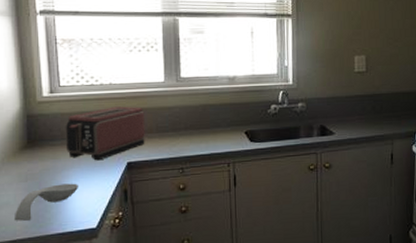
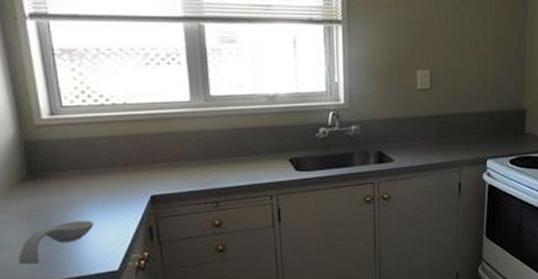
toaster: present [65,106,145,161] -> none [71,130,171,194]

